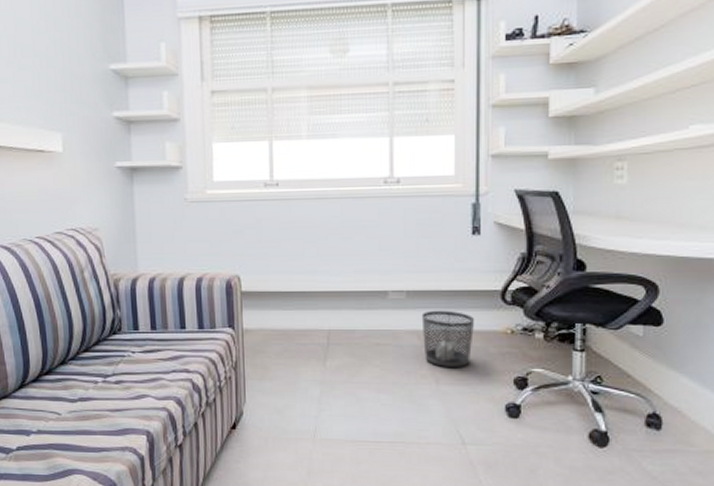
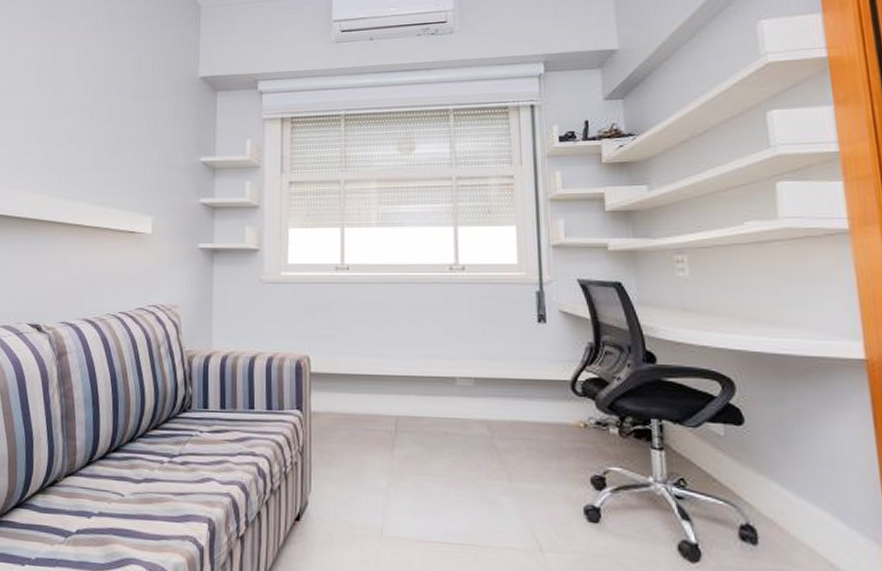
waste bin: present [421,310,475,368] -> none [490,399,546,463]

